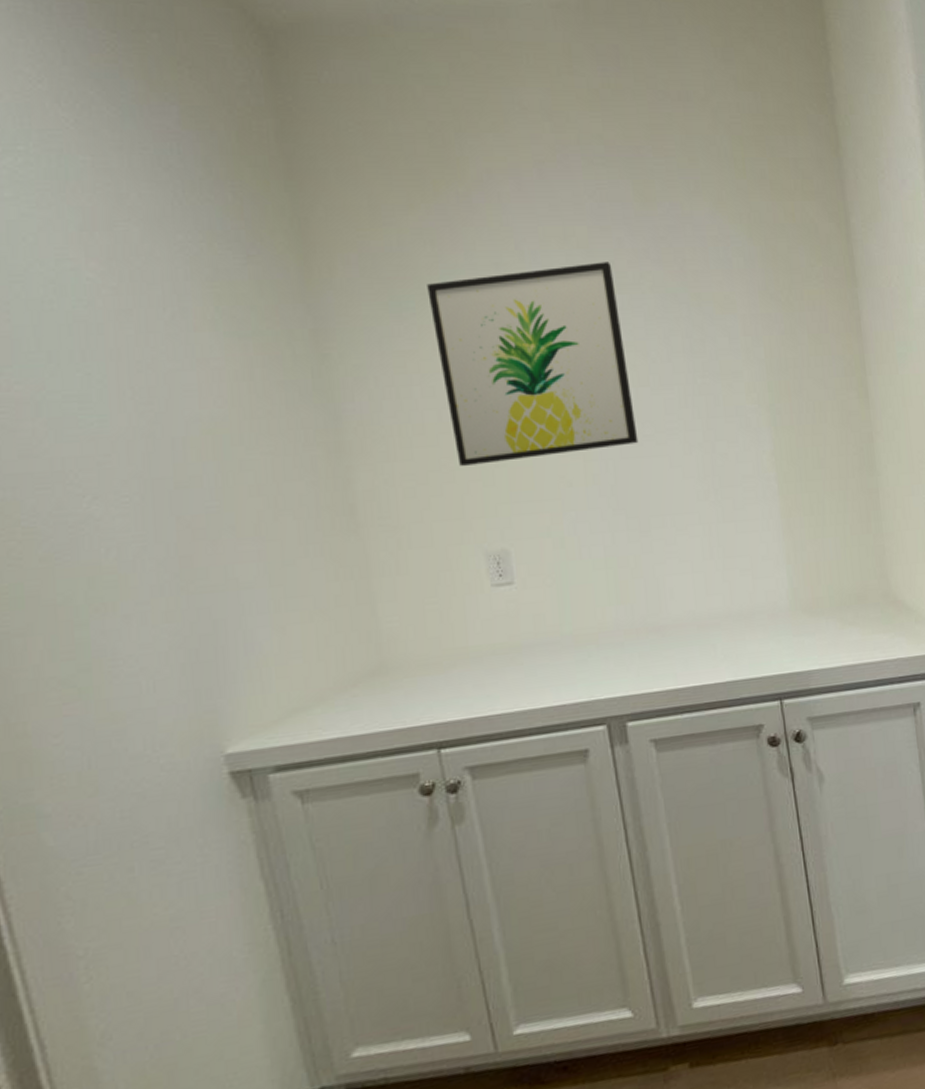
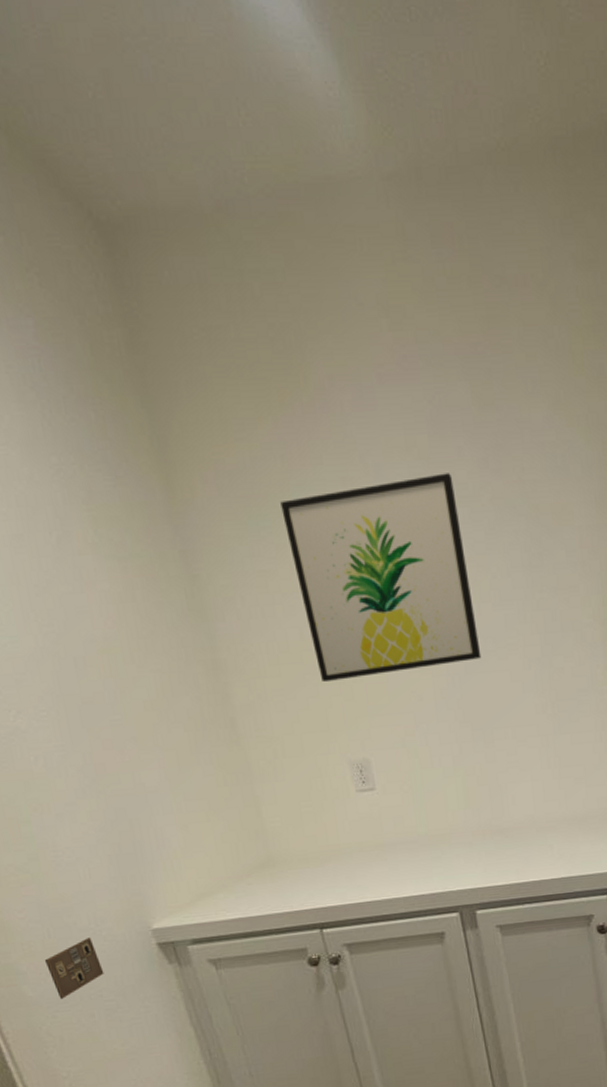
framed print: none [77,767,155,849] -> present [44,937,104,999]

